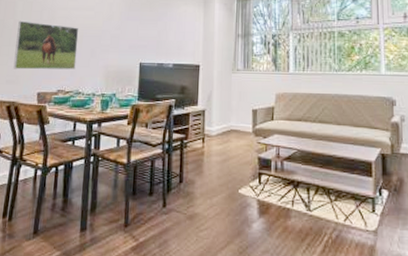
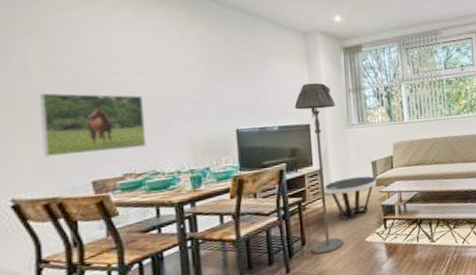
floor lamp: none [188,27,224,196] -> present [294,83,344,255]
side table: none [205,123,256,166] -> present [324,176,377,221]

